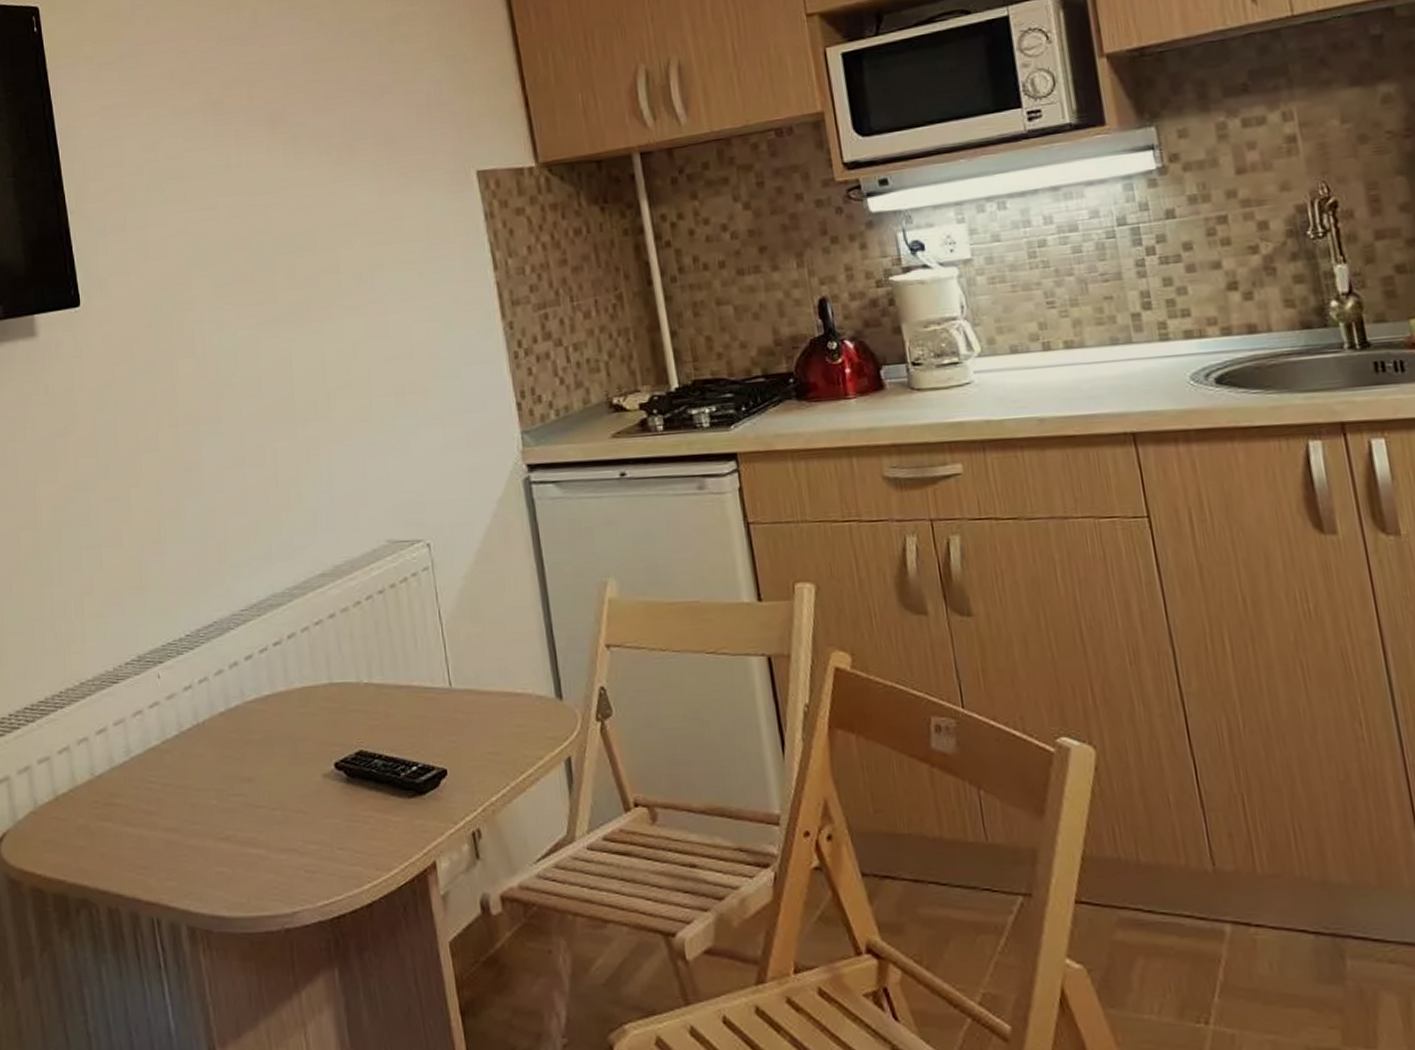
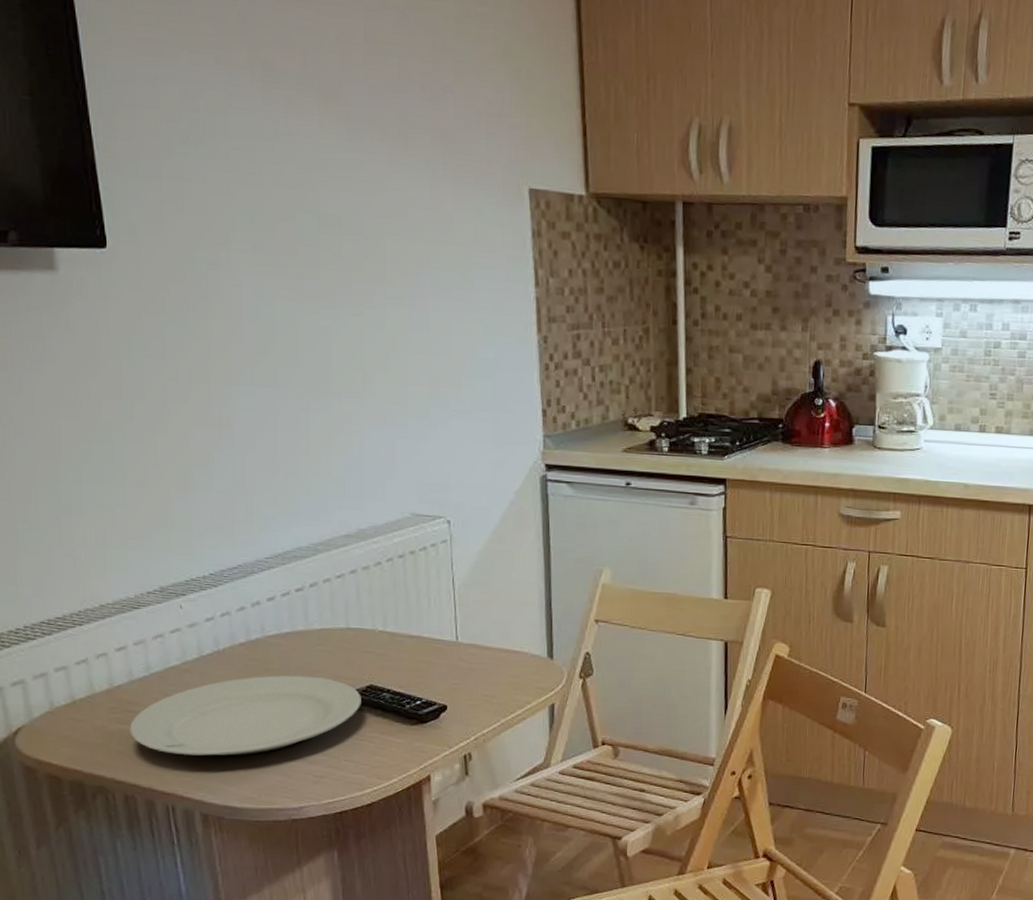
plate: none [111,745,352,854] -> present [129,675,361,756]

